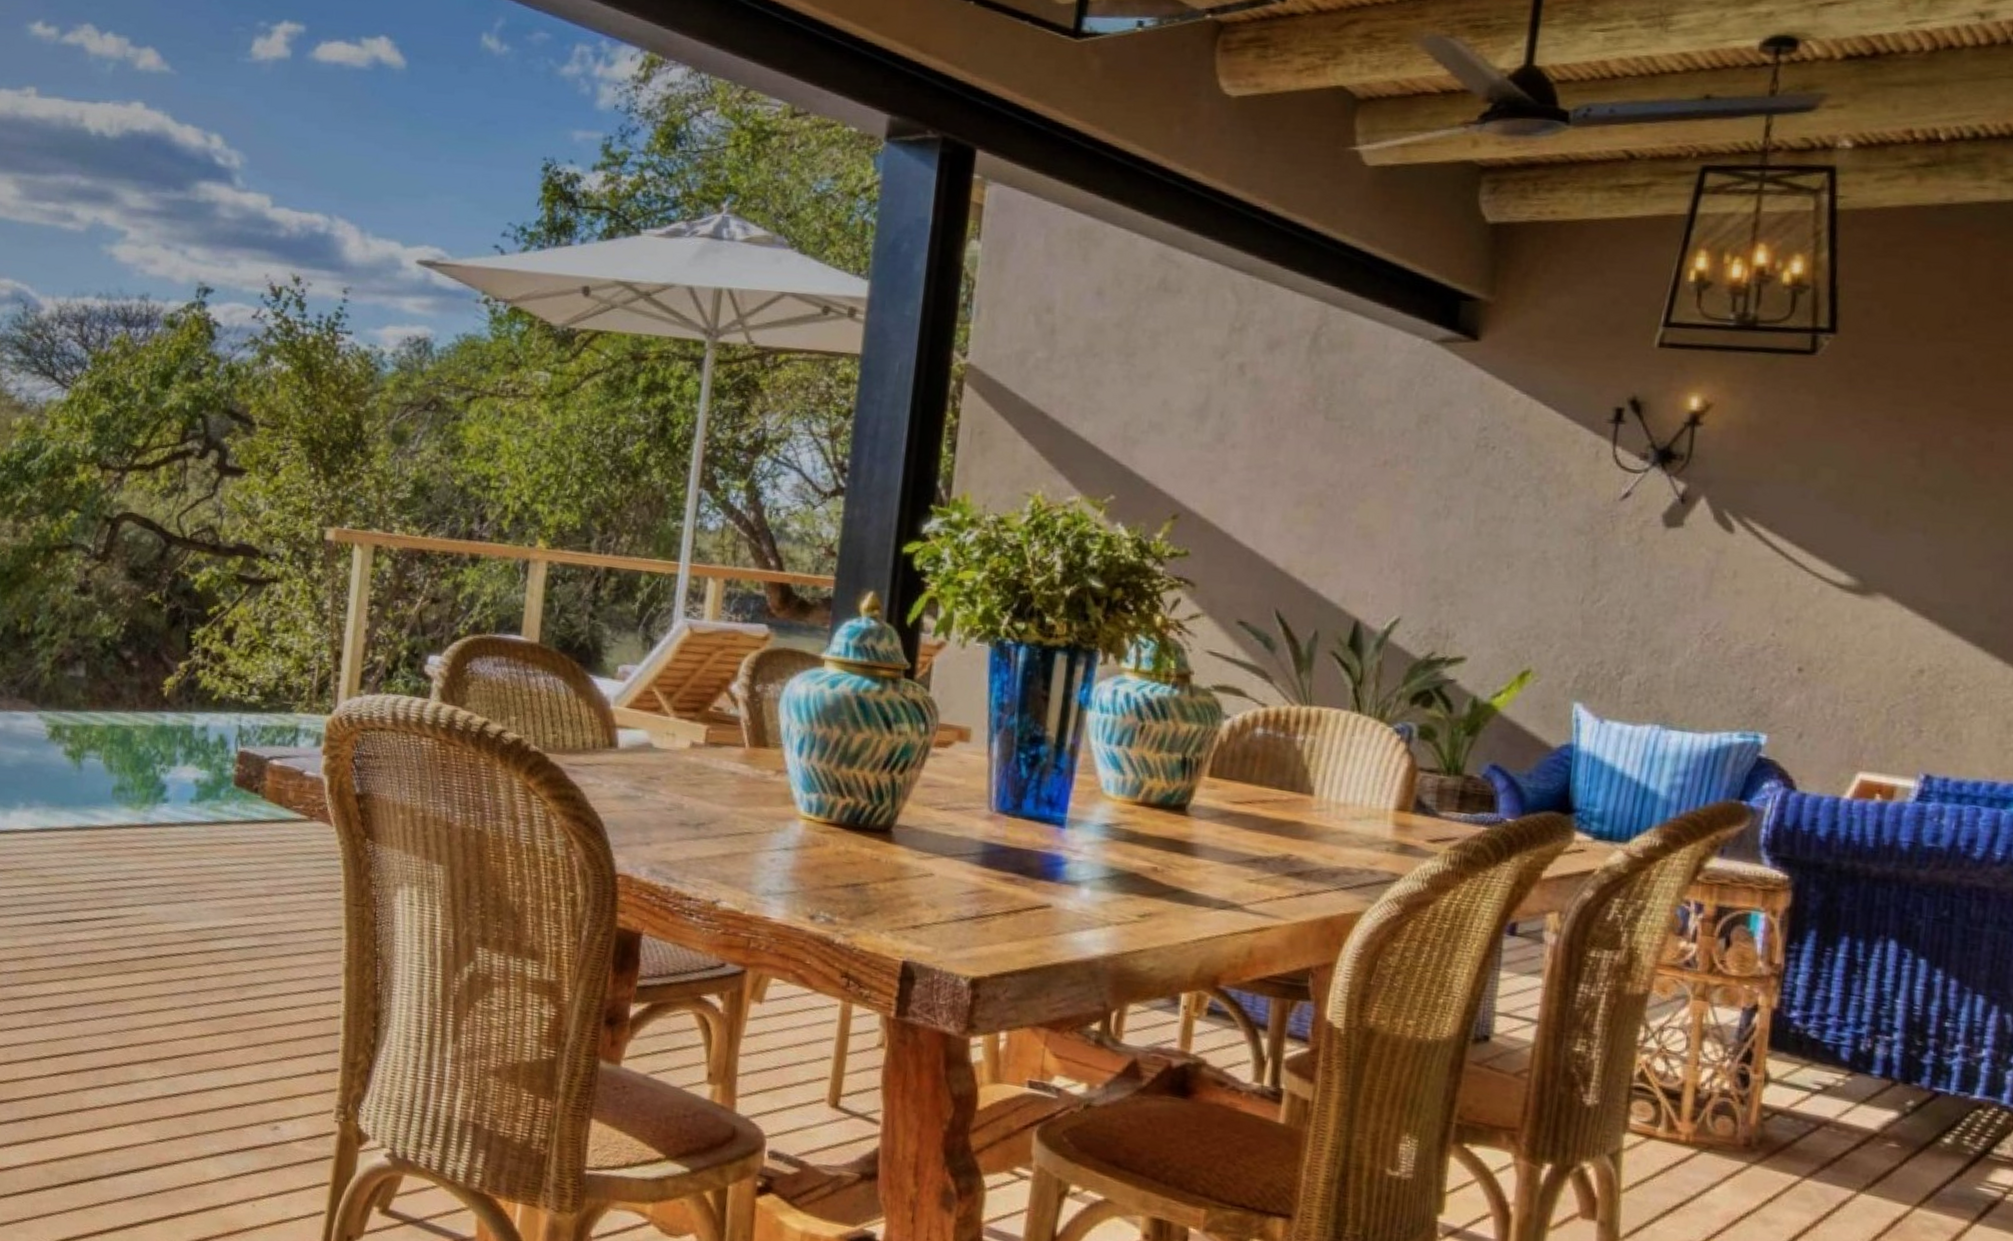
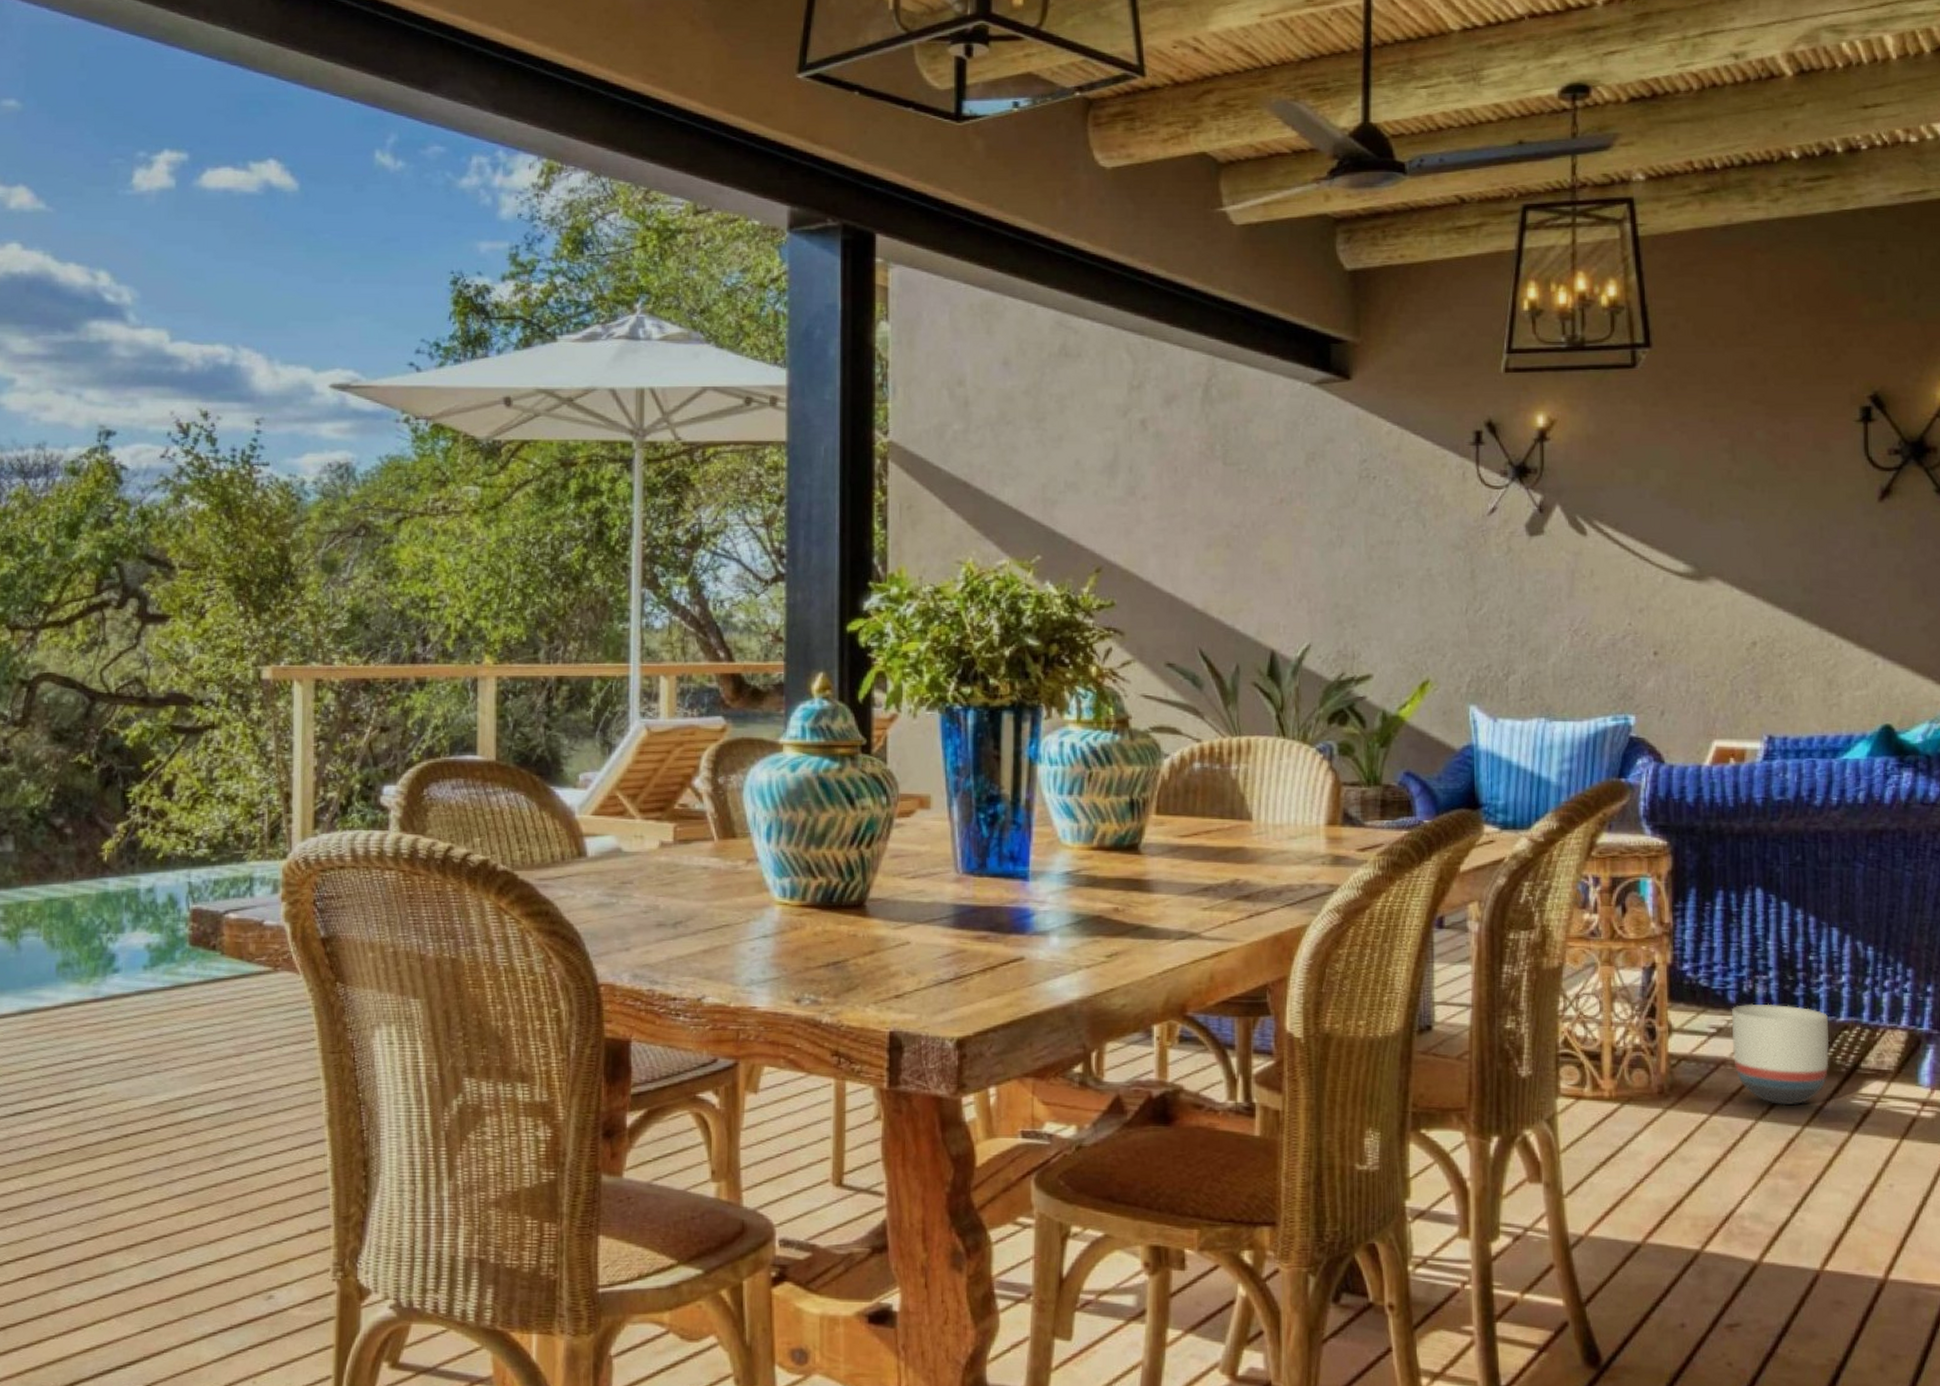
planter: none [1839,1064,1959,1182] -> present [1732,1003,1830,1106]

